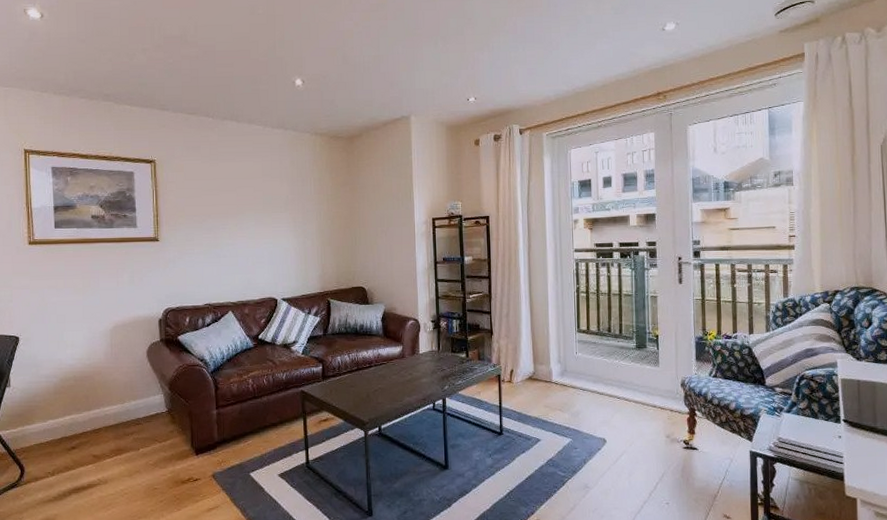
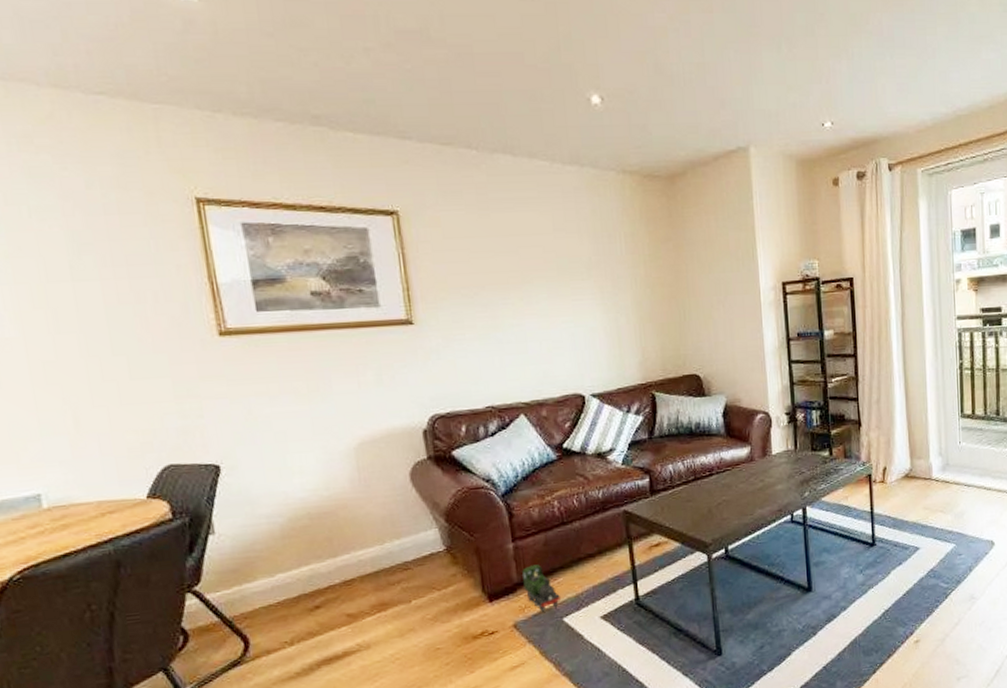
toy train: none [222,428,249,467] -> present [522,564,560,612]

